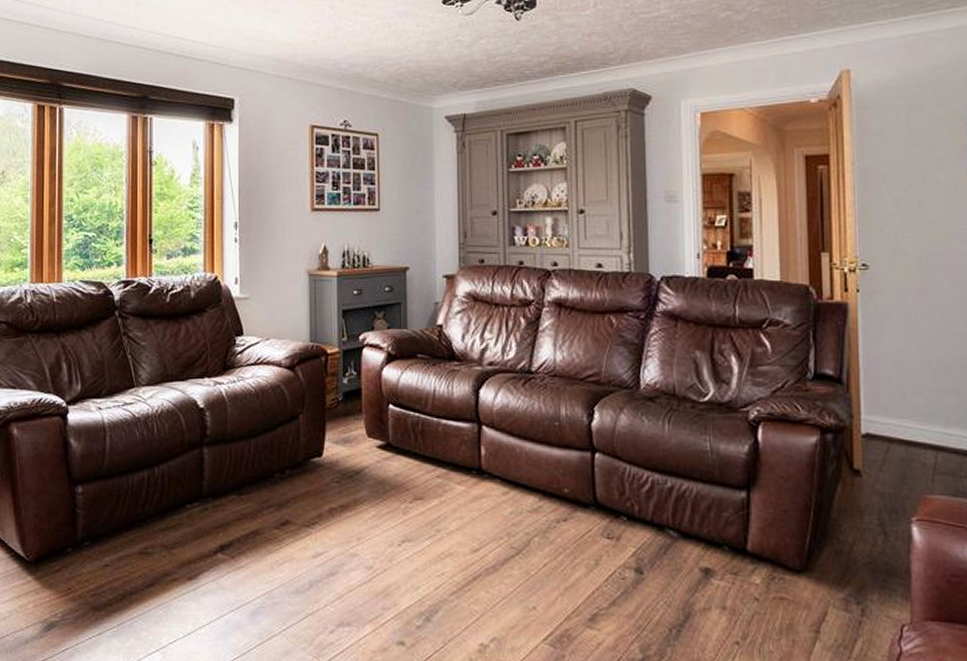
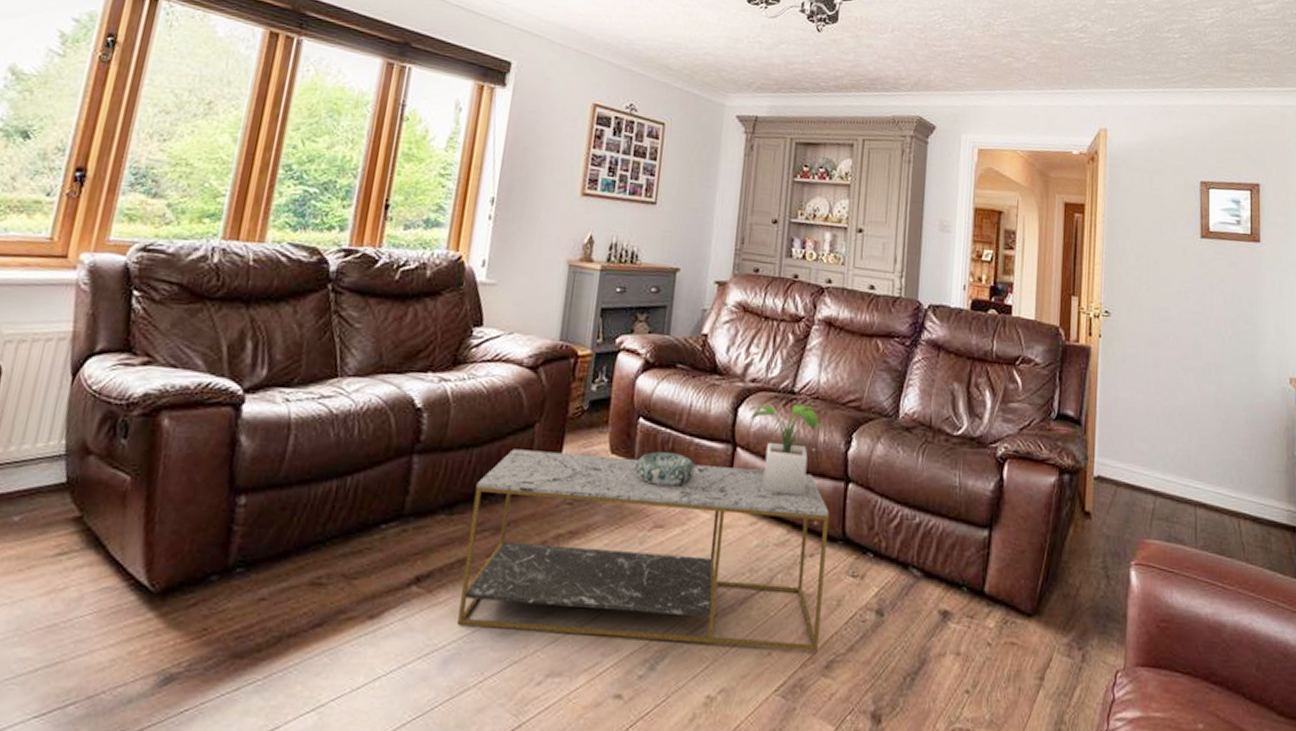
coffee table: none [257,438,580,606] -> present [457,449,829,652]
decorative bowl: none [391,434,446,463] -> present [635,452,696,486]
potted plant: none [490,383,570,467] -> present [750,404,828,496]

